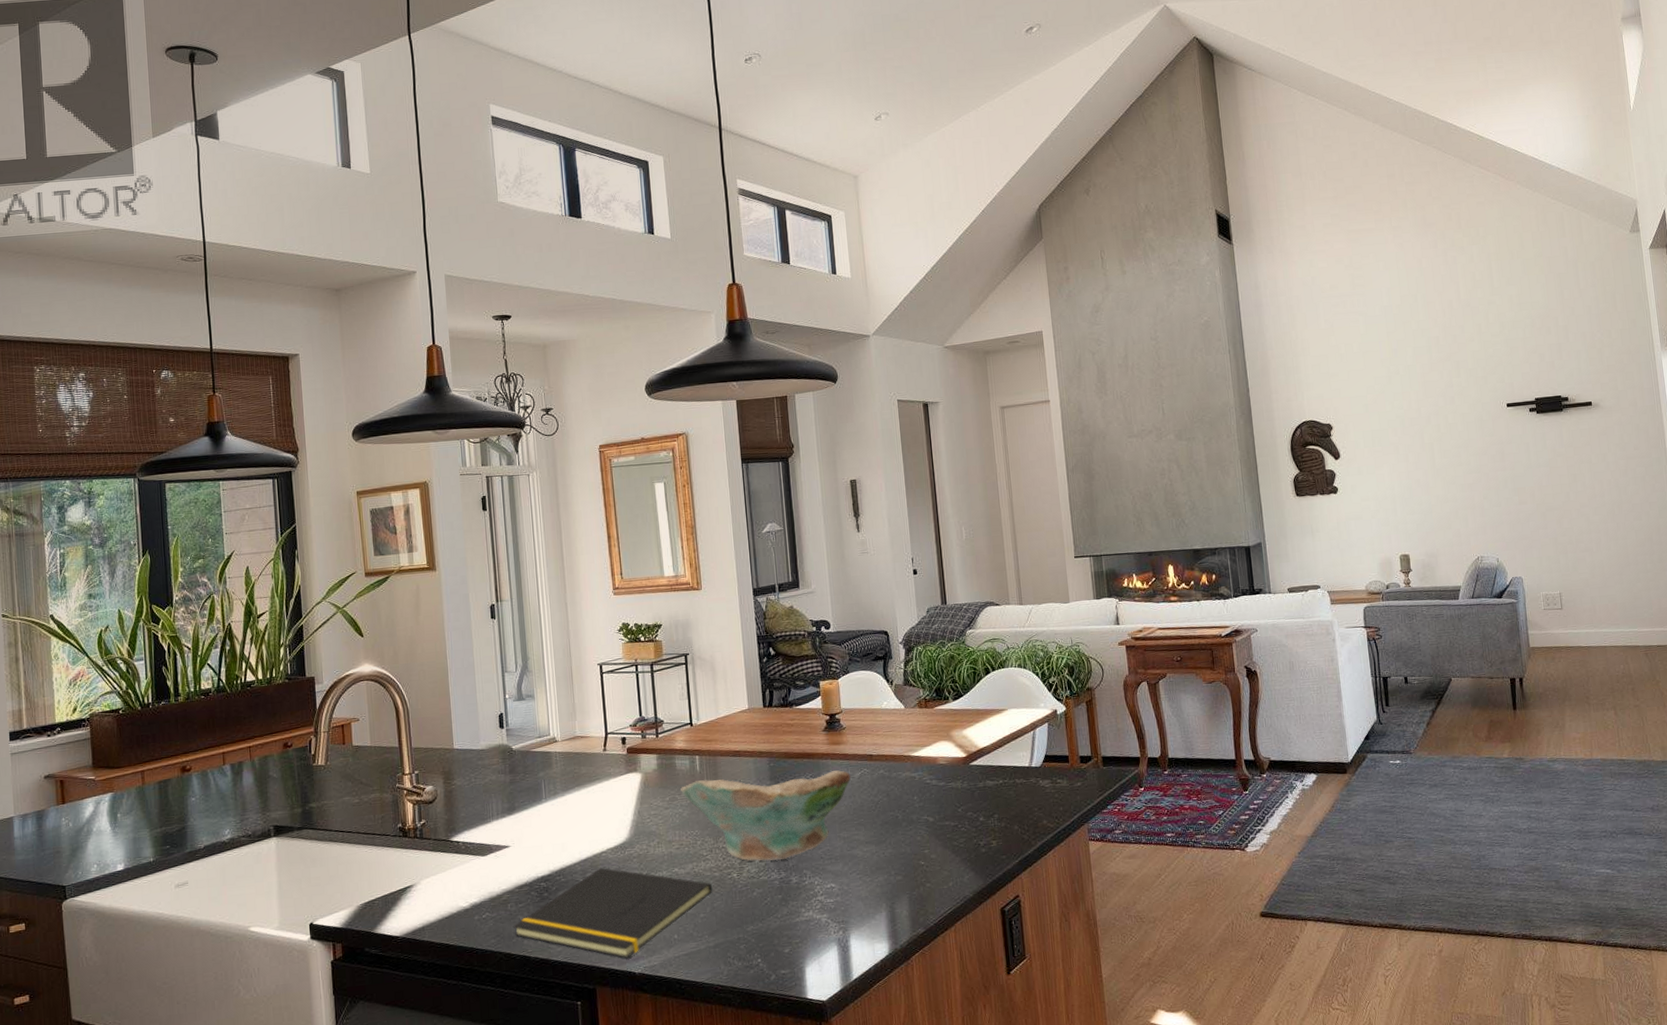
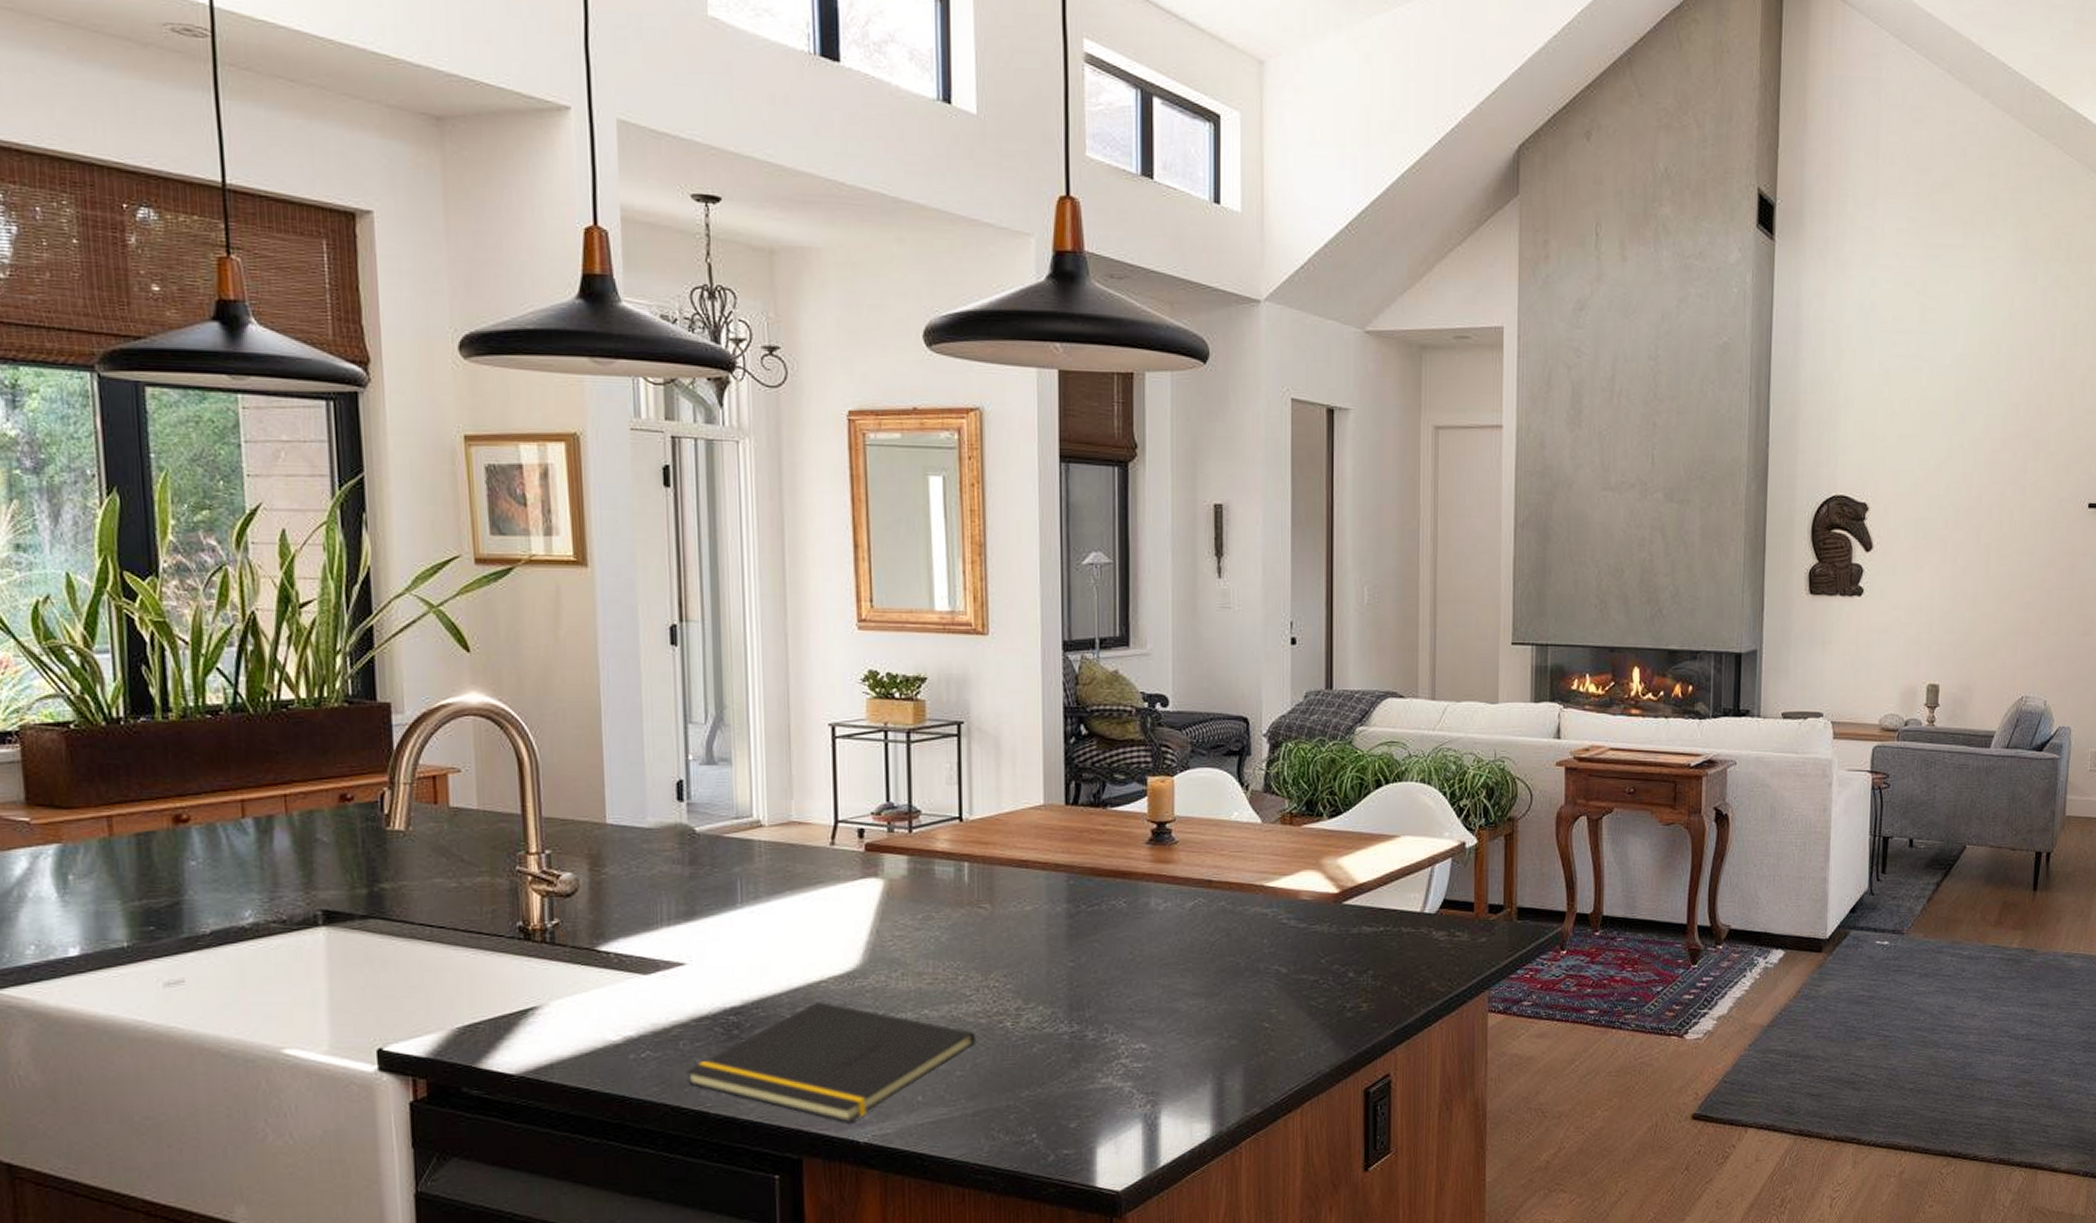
bowl: present [681,770,852,861] -> none [939,895,1181,1008]

